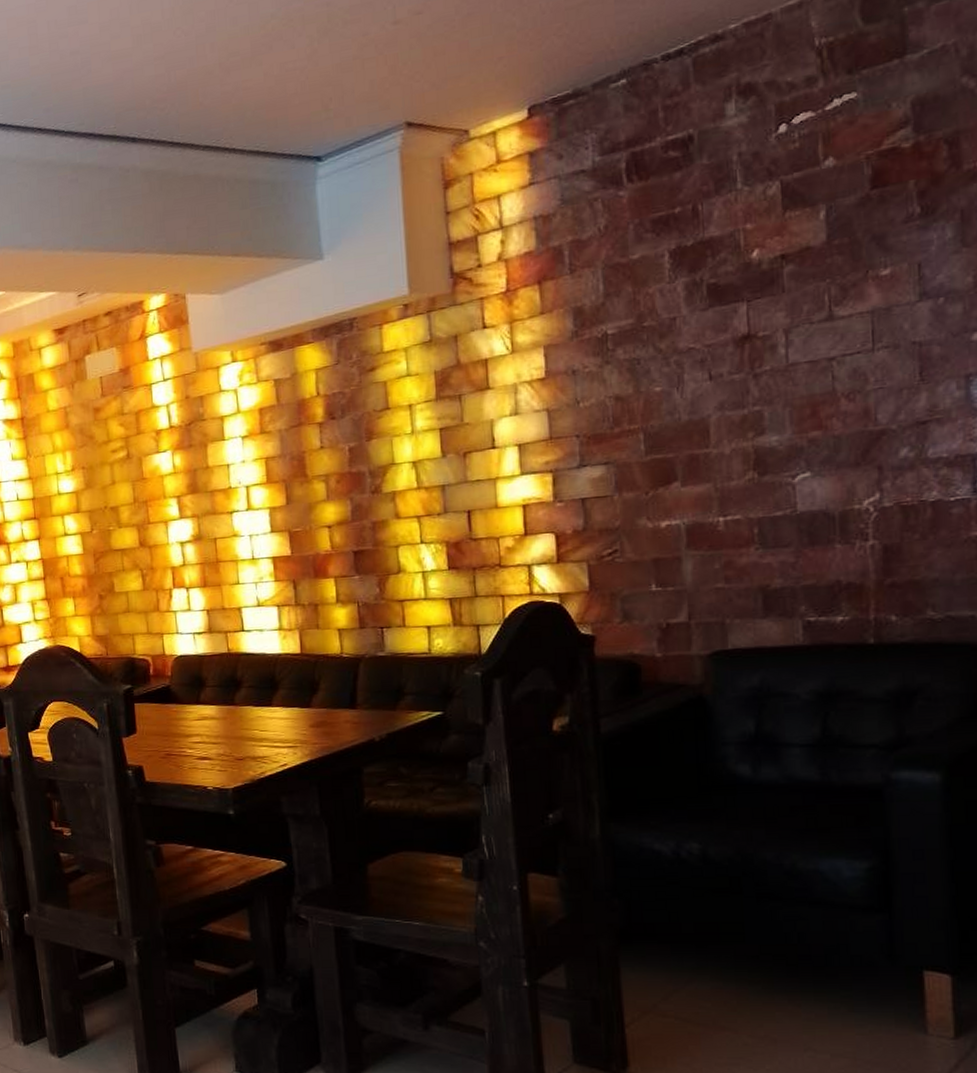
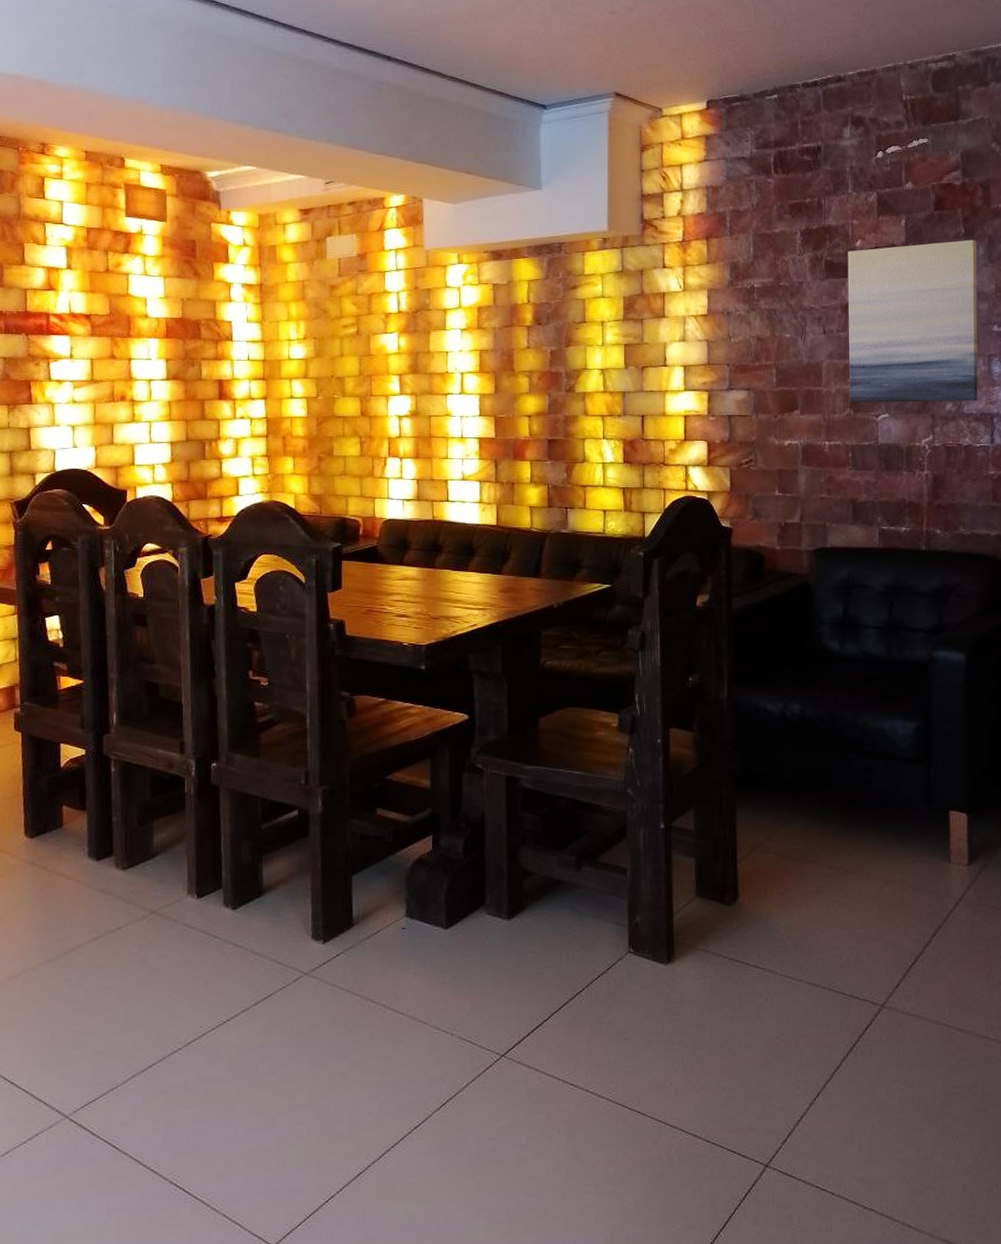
wall art: none [739,219,950,464] -> present [847,239,978,403]

